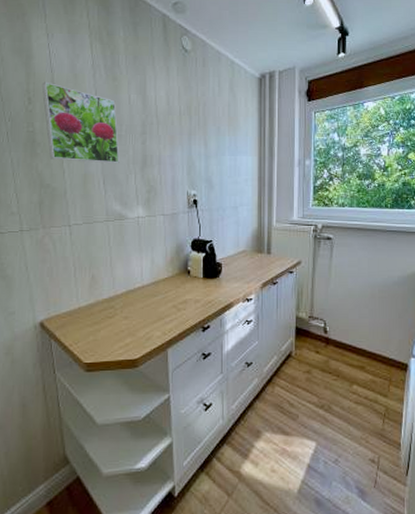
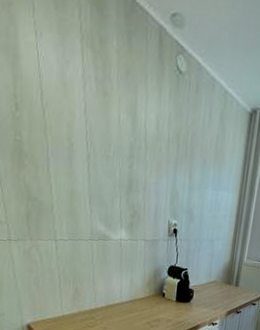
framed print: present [41,81,120,164] -> none [29,87,106,185]

